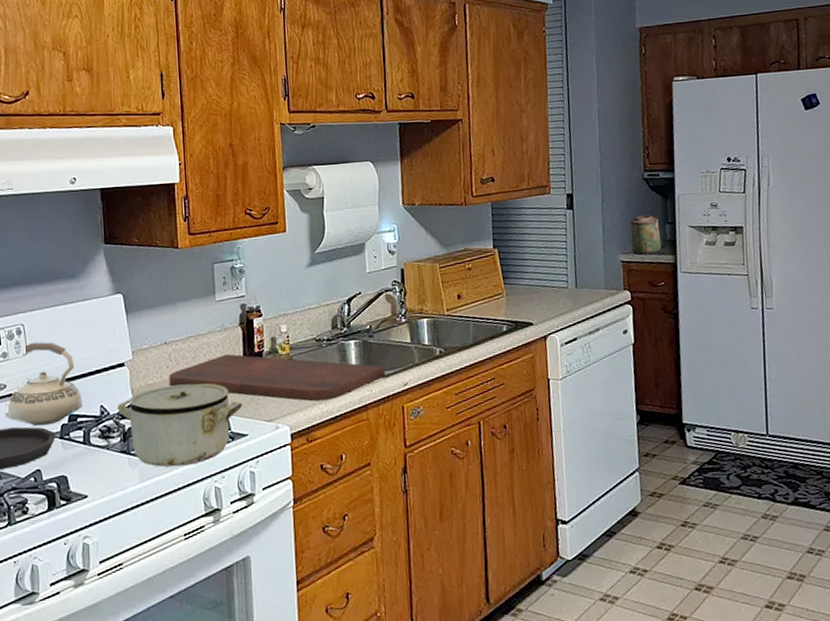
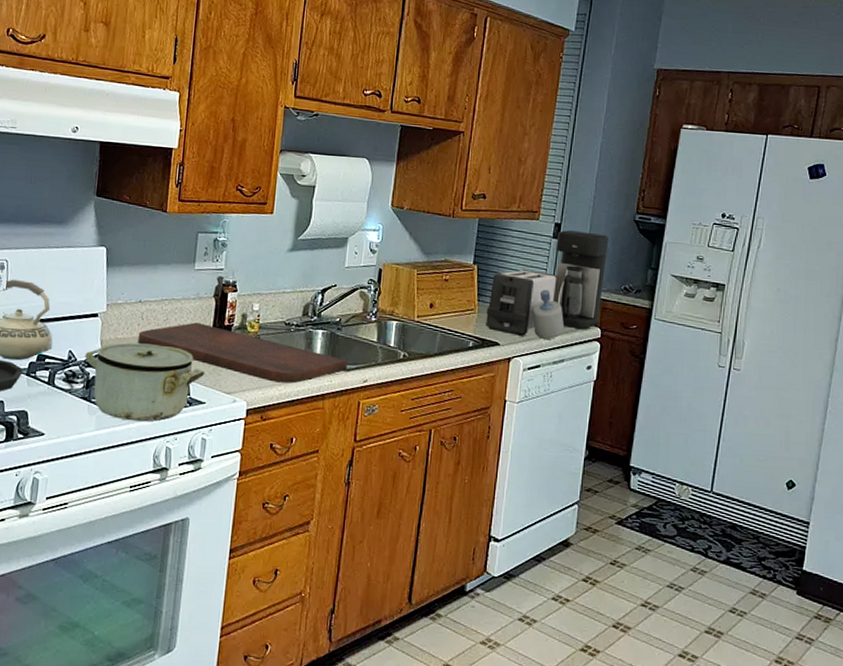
toaster: none [514,244,582,312] -> present [486,269,560,336]
soap dispenser: none [559,261,595,311] -> present [532,289,565,339]
coffee maker: none [570,197,628,296] -> present [556,230,609,330]
canister: present [630,215,662,256] -> none [611,256,642,297]

